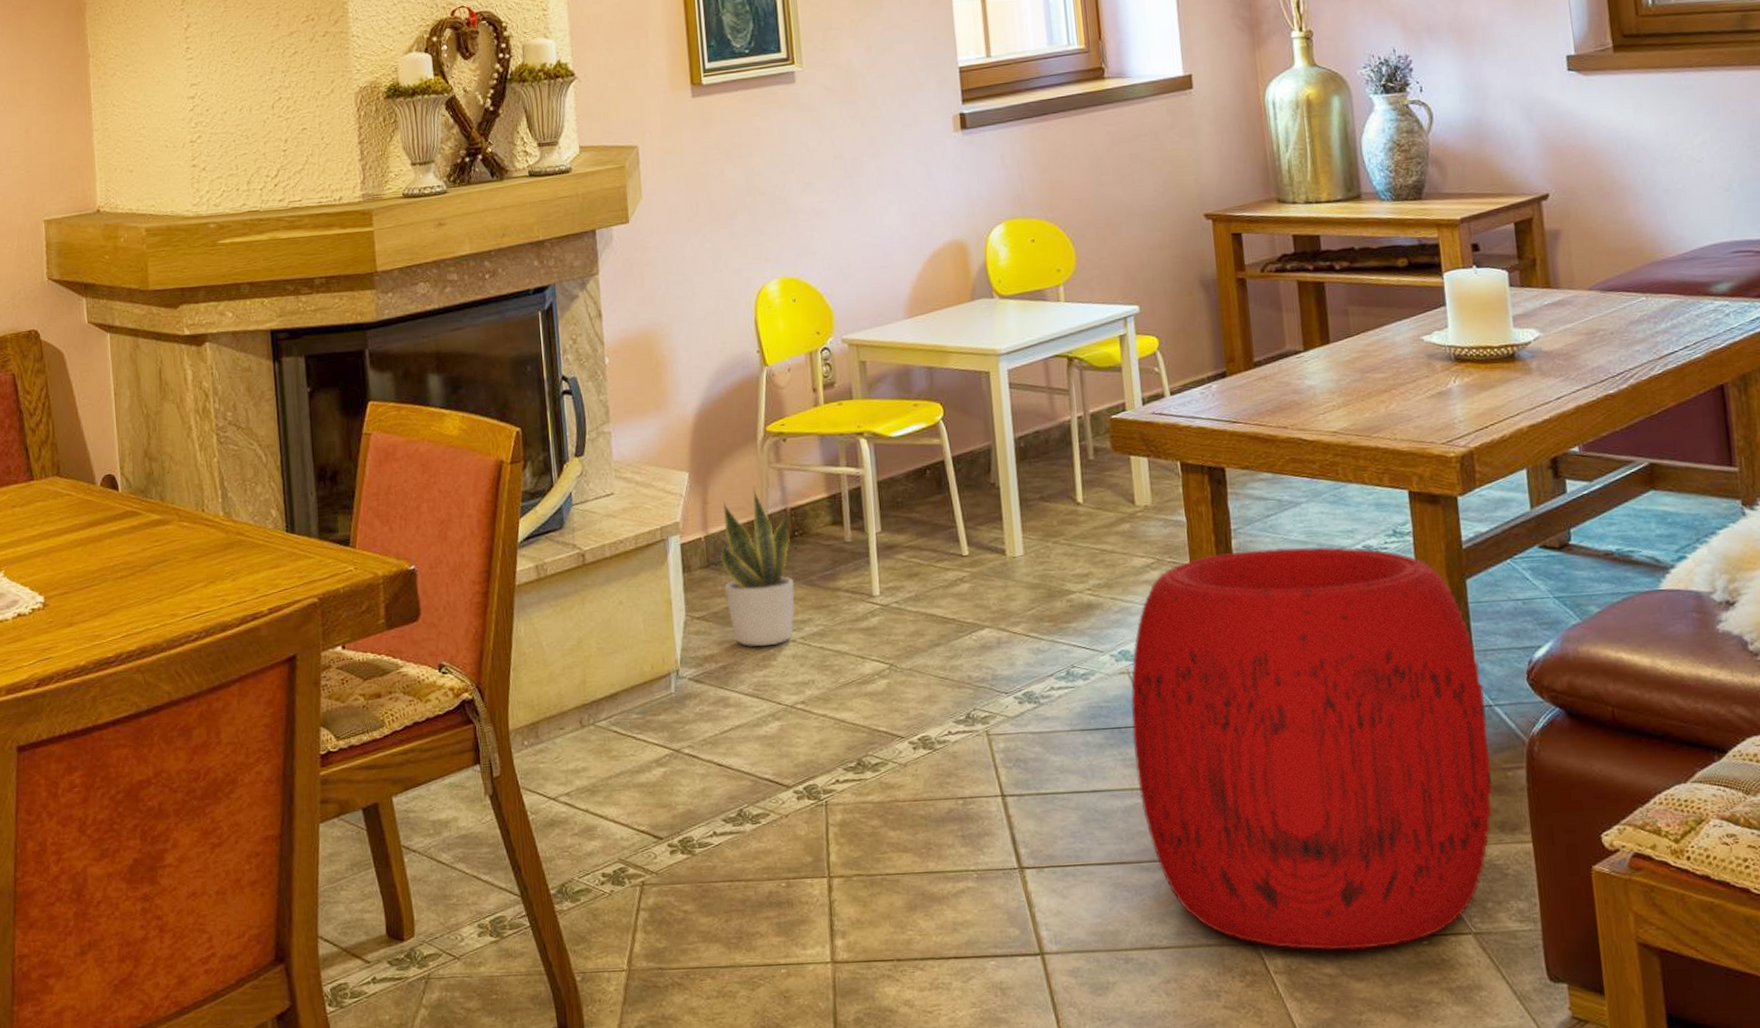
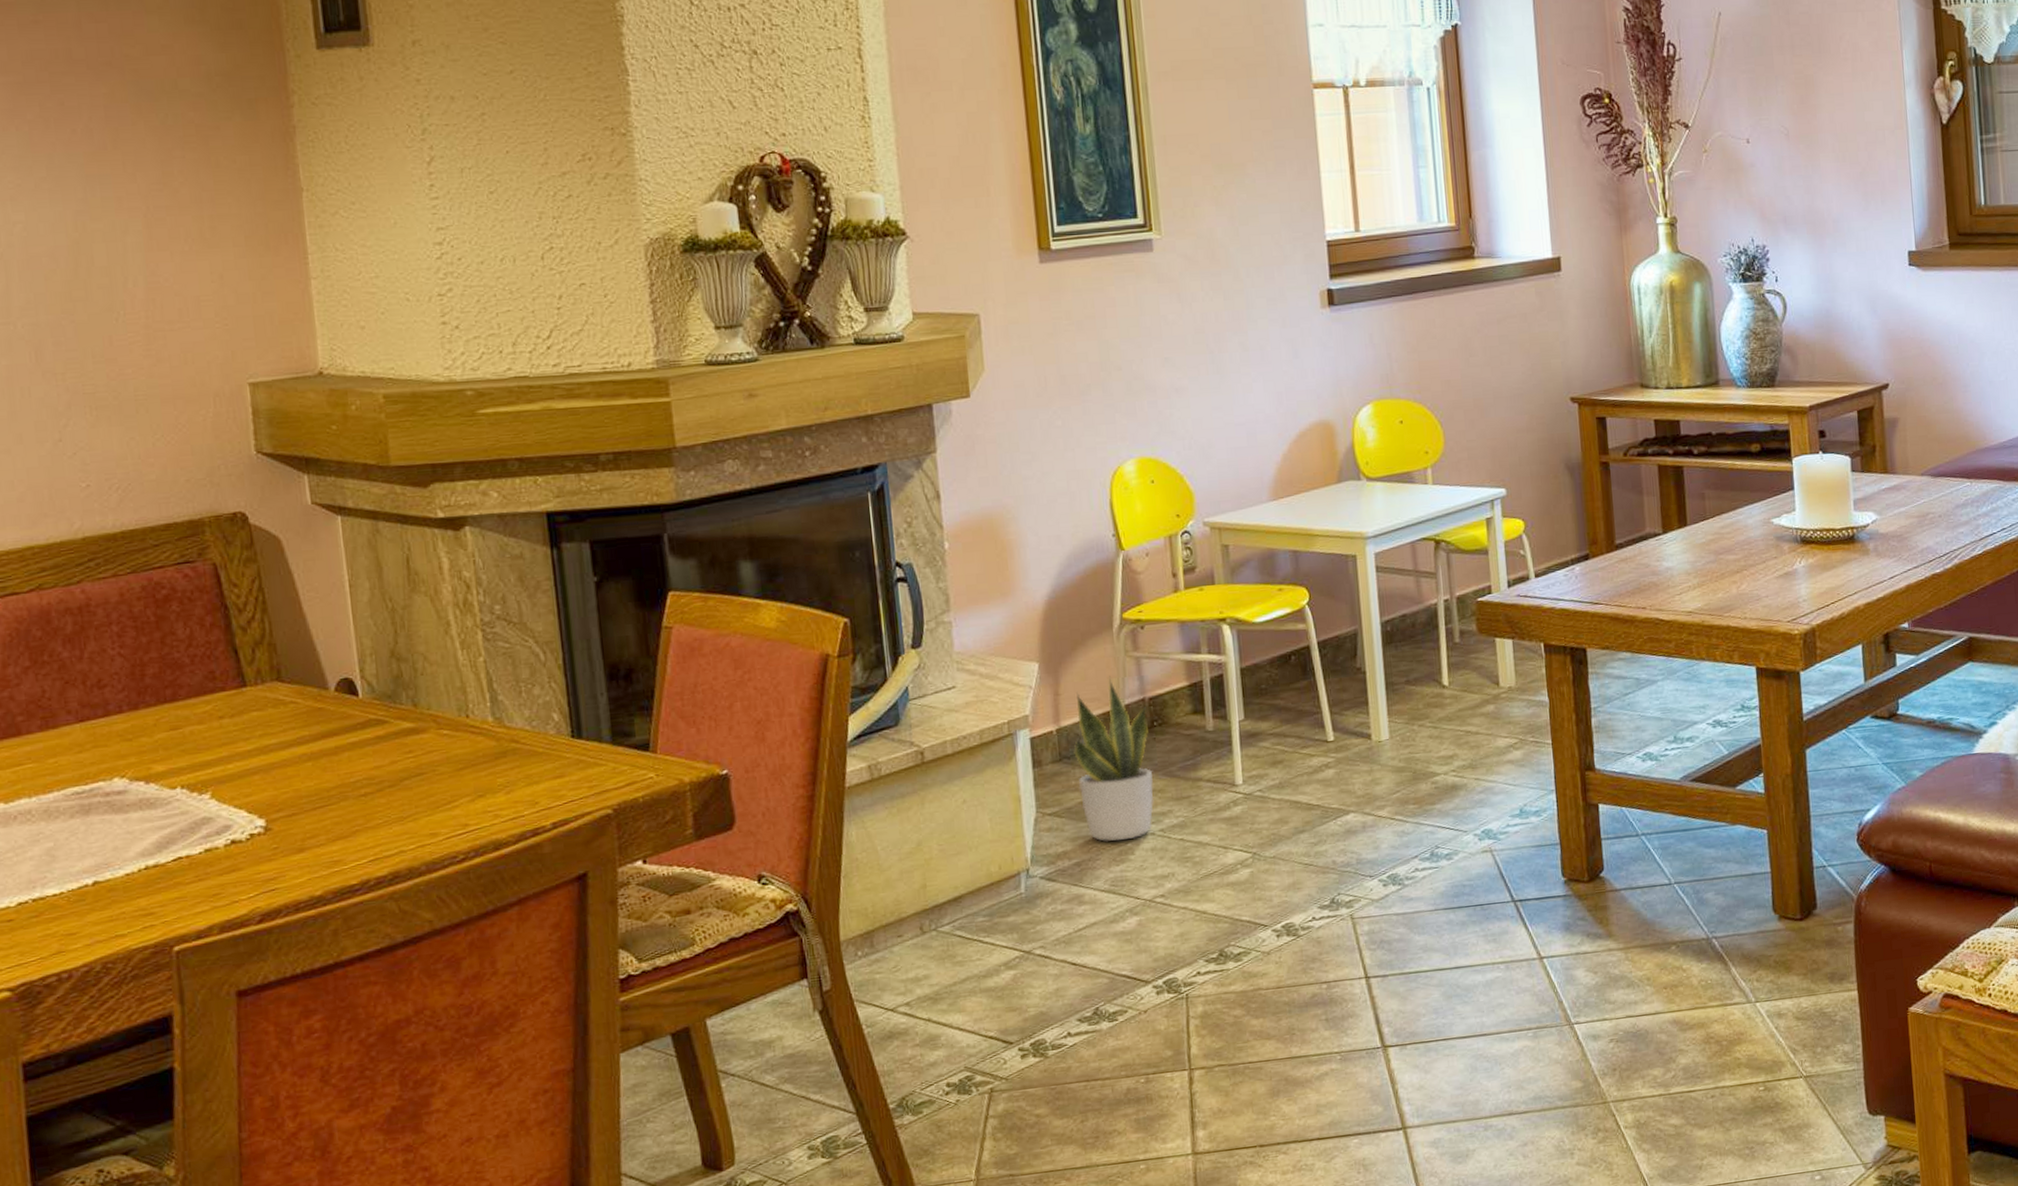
pouf: present [1130,546,1493,950] -> none [1493,722,1825,1104]

